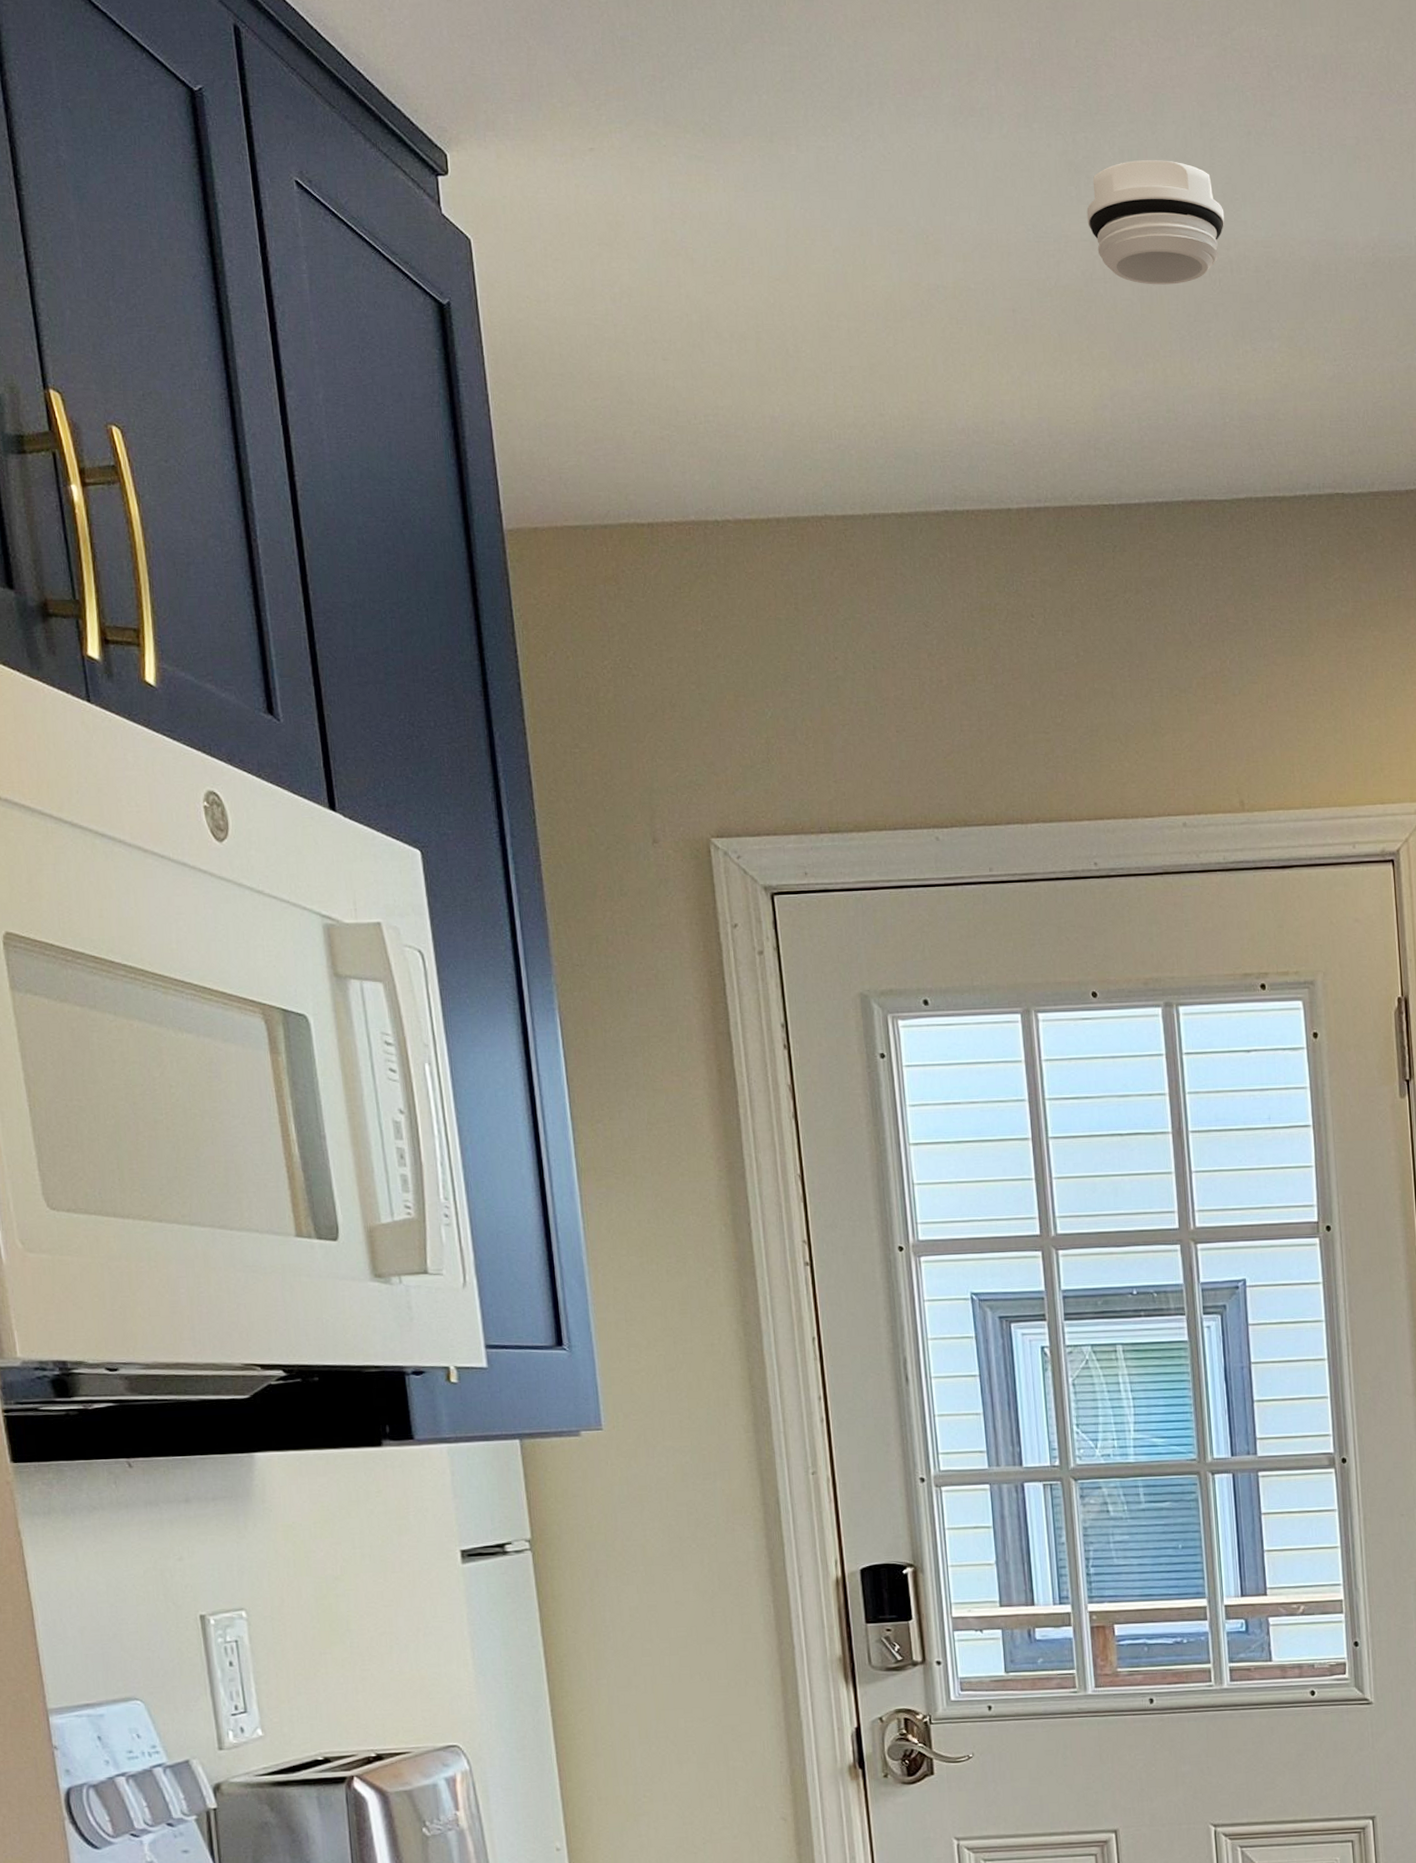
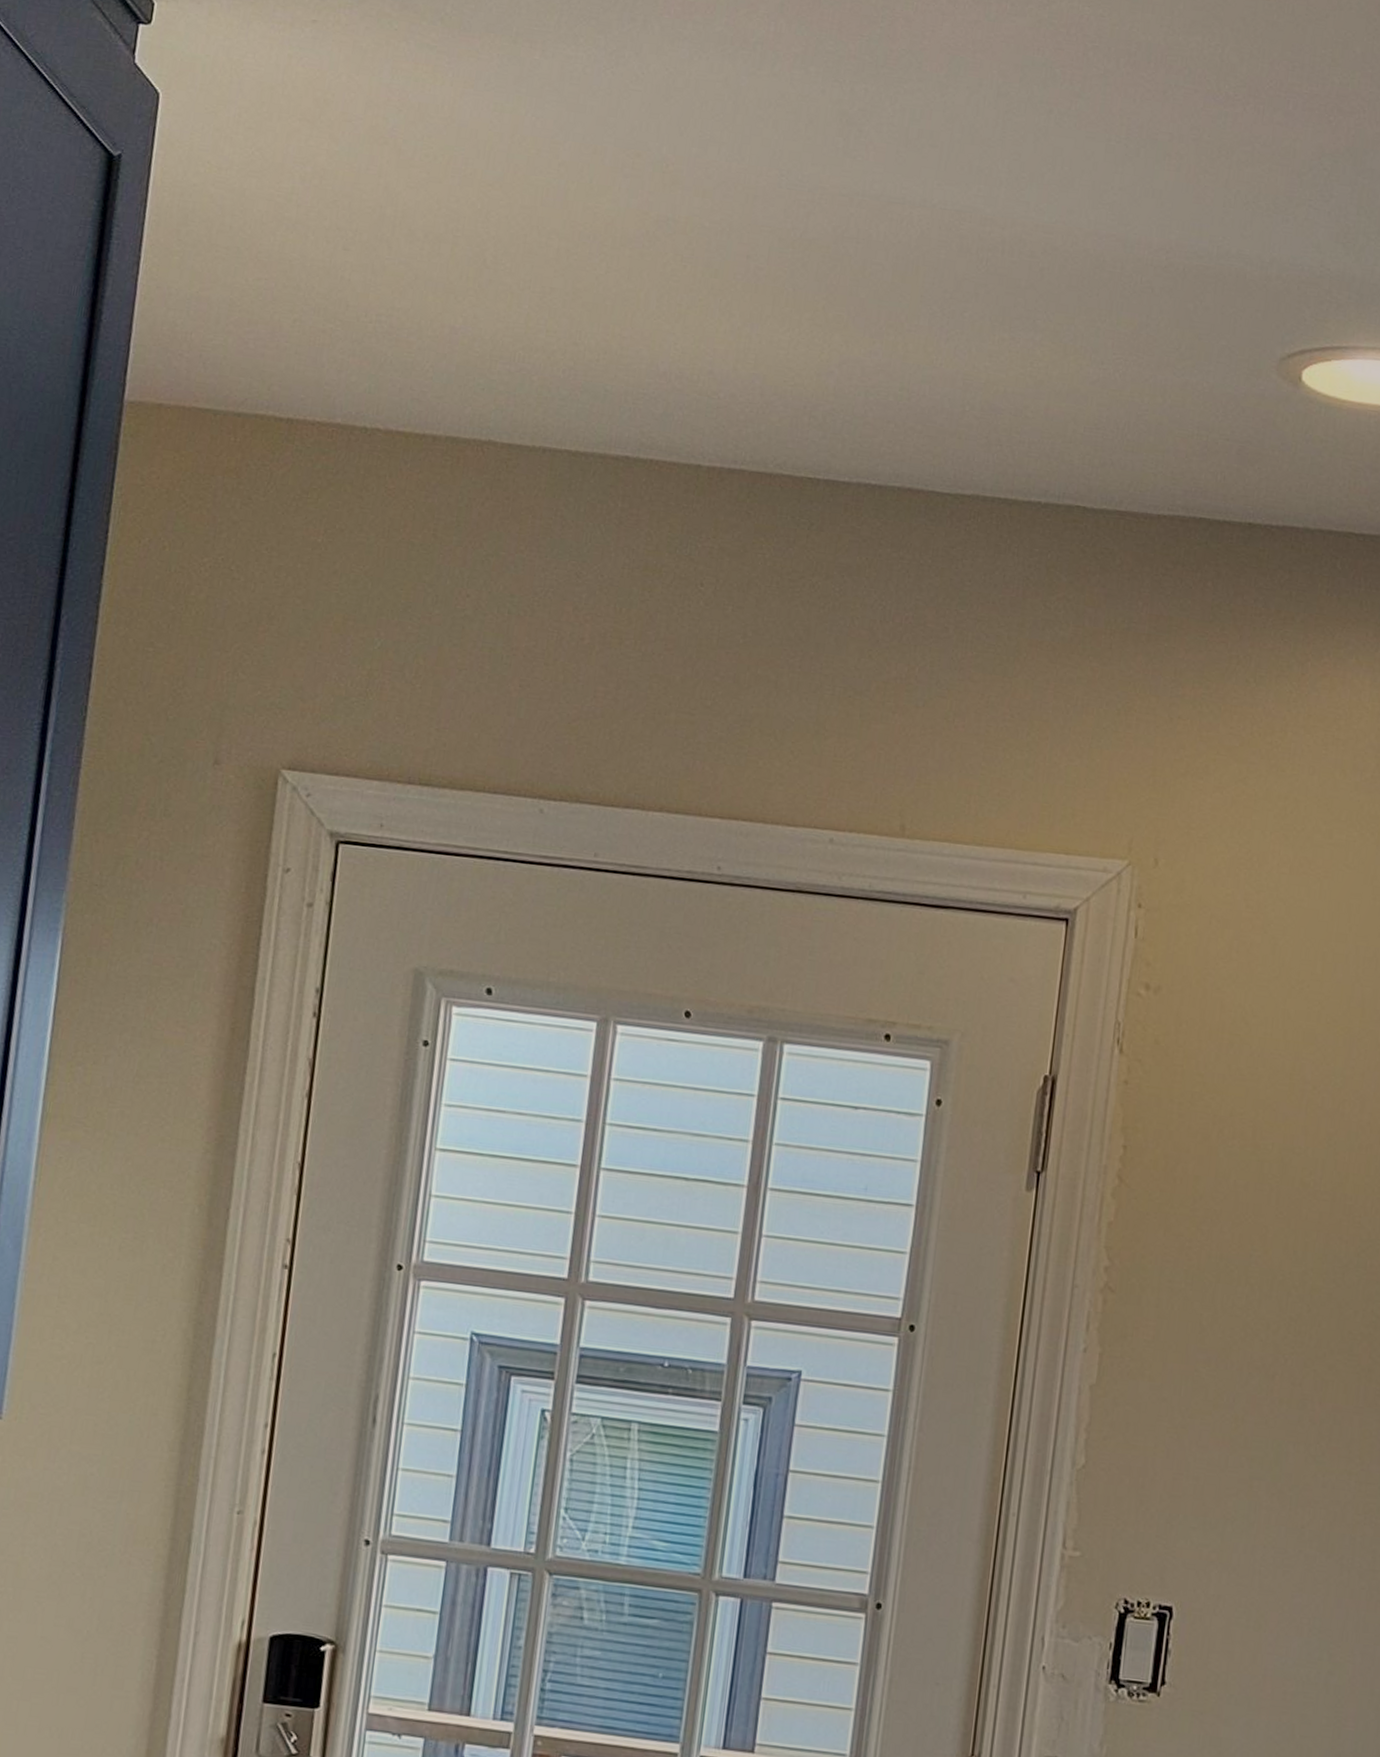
smoke detector: present [1086,160,1225,285] -> none [850,120,1007,257]

